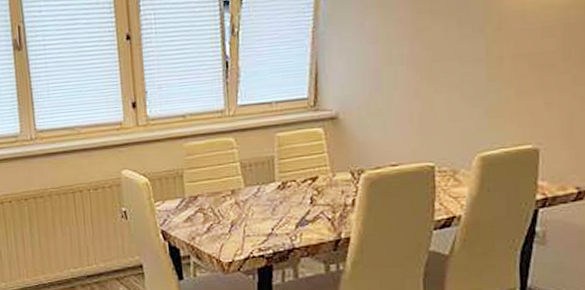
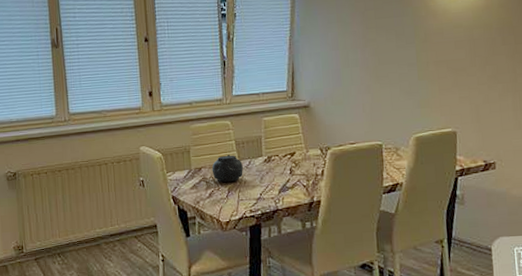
teapot: none [210,180,251,214] -> present [211,155,244,182]

